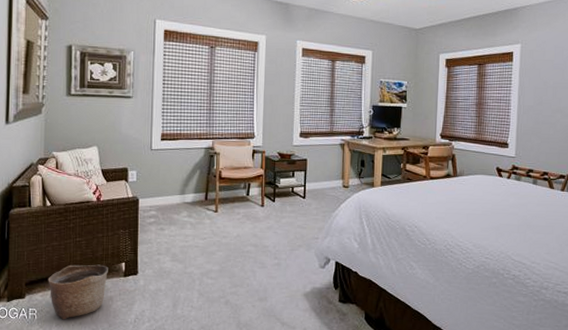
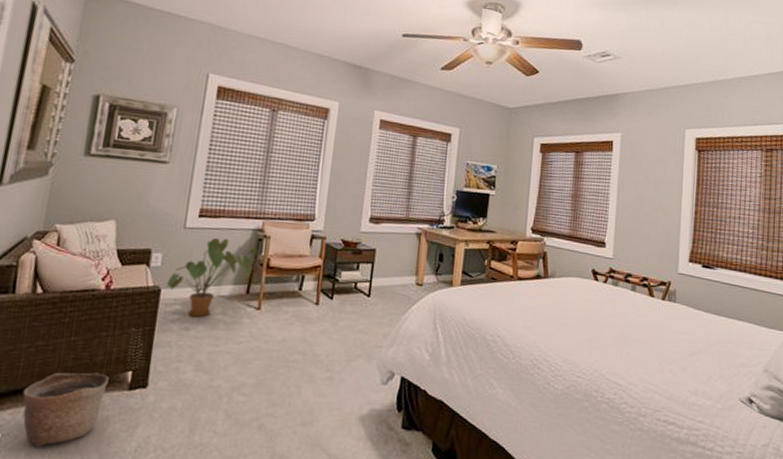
house plant: none [143,156,211,220] -> present [166,238,258,318]

